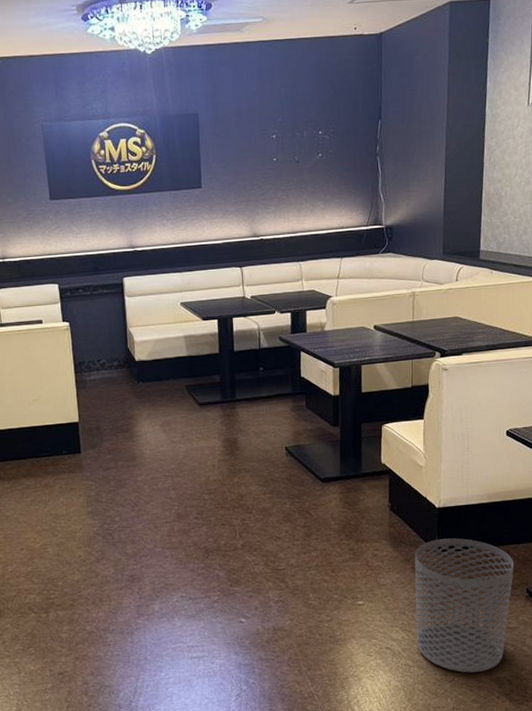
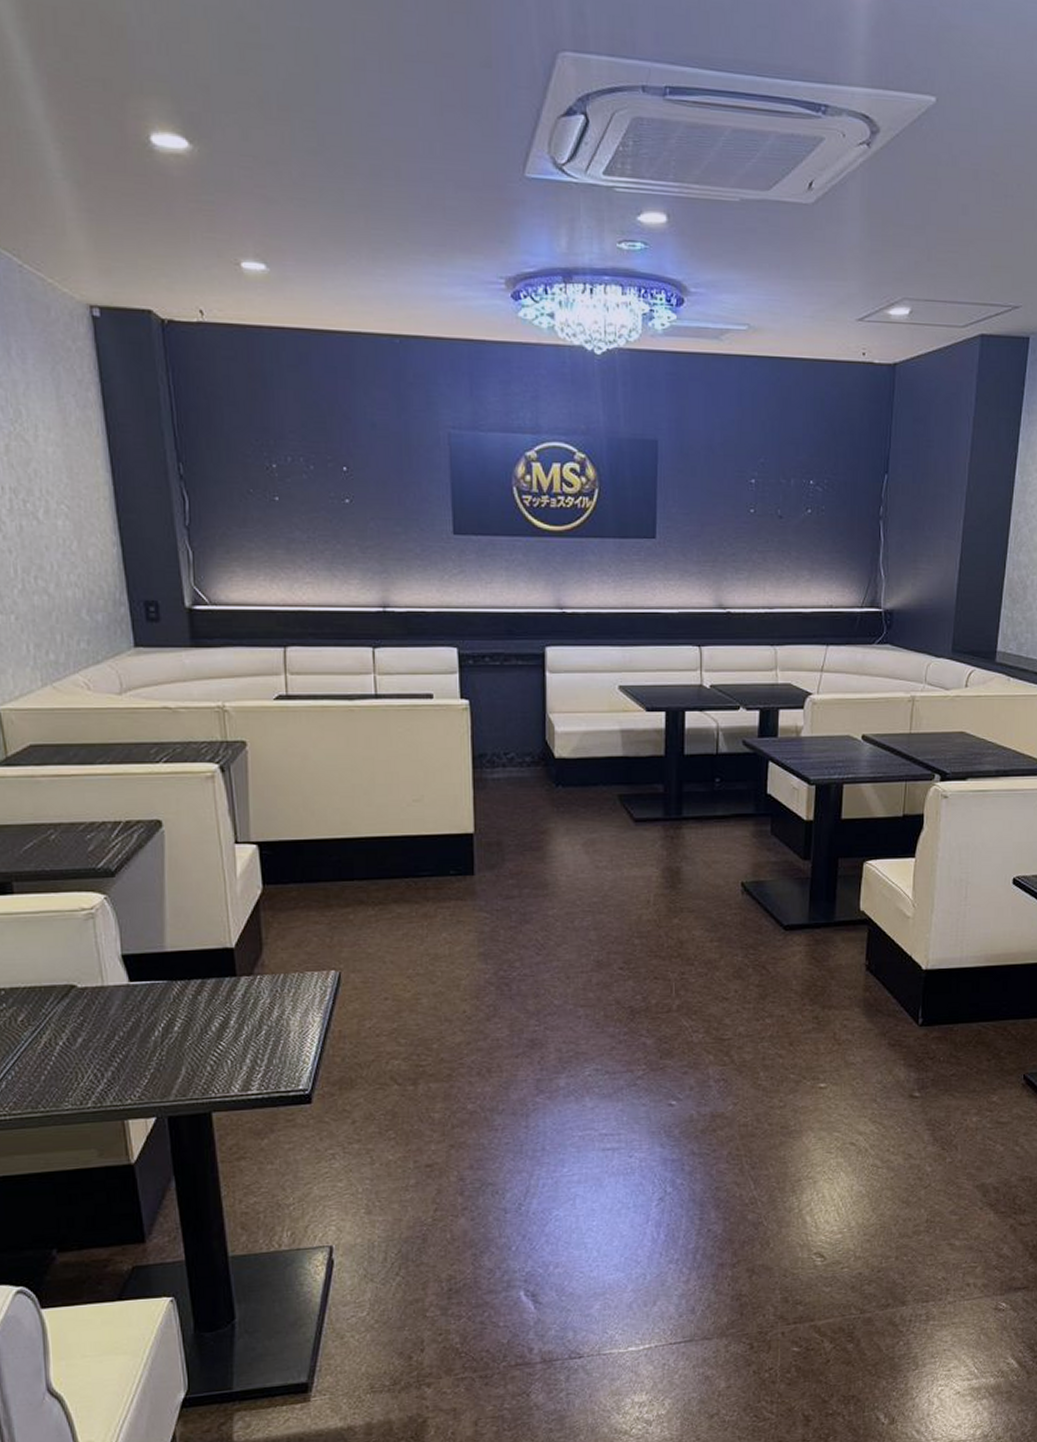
waste bin: present [414,538,515,673] -> none [888,1008,1012,1177]

